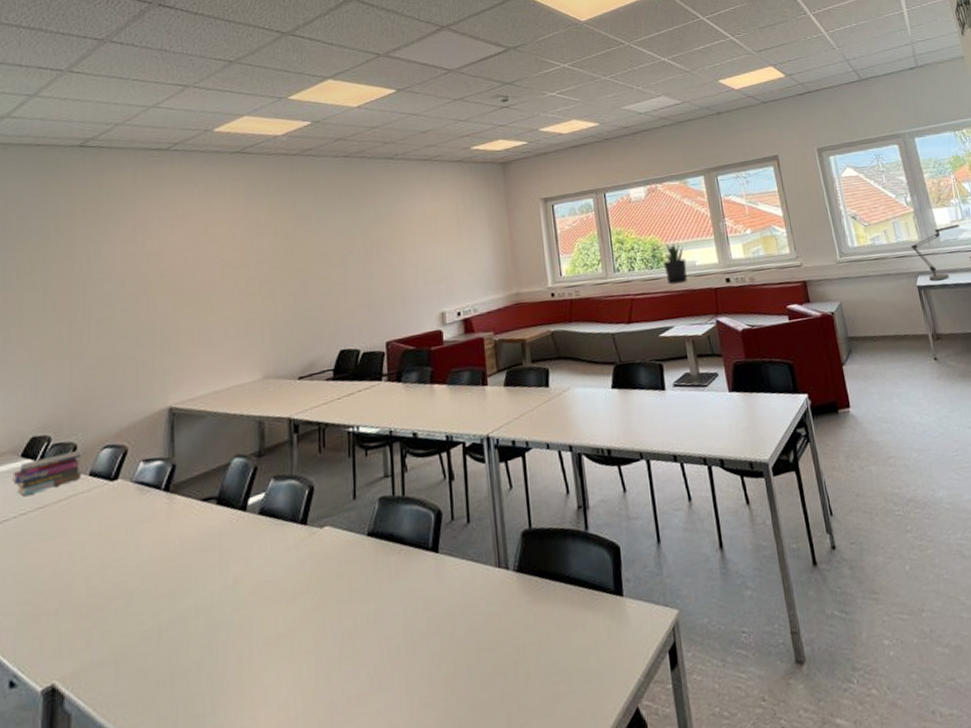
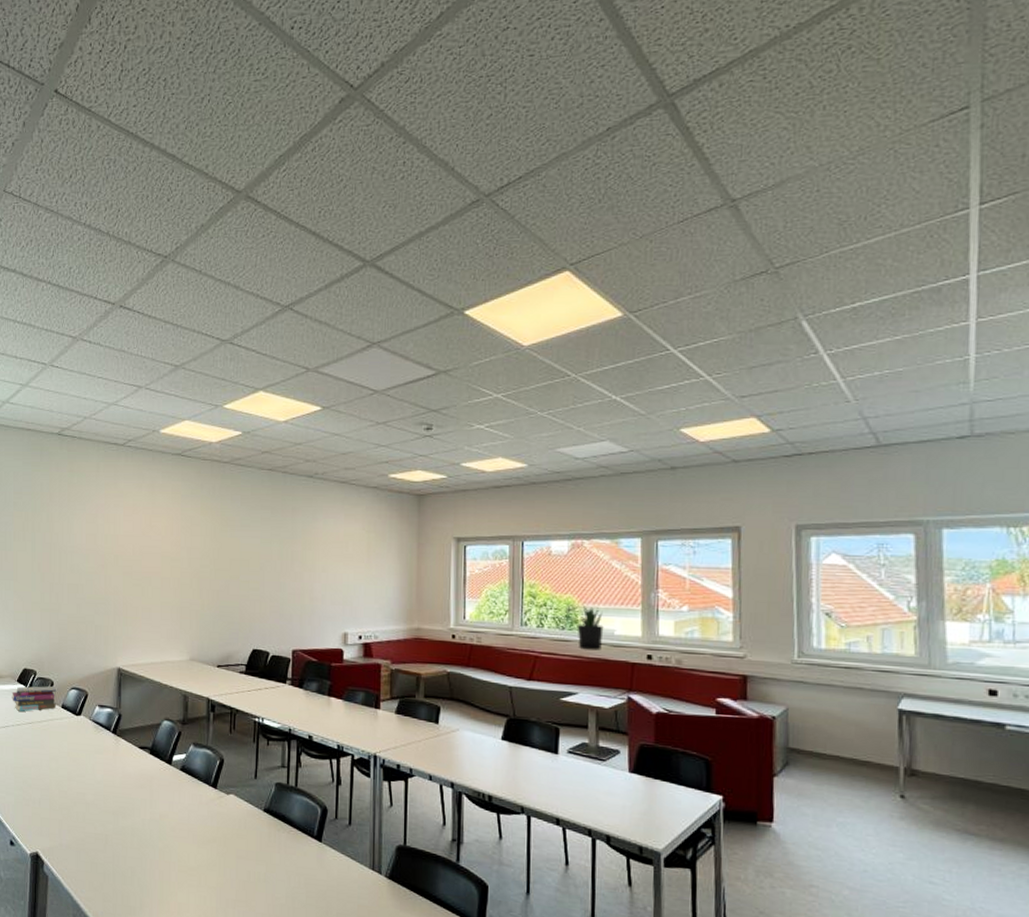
desk lamp: present [911,224,960,281] -> none [902,645,983,710]

